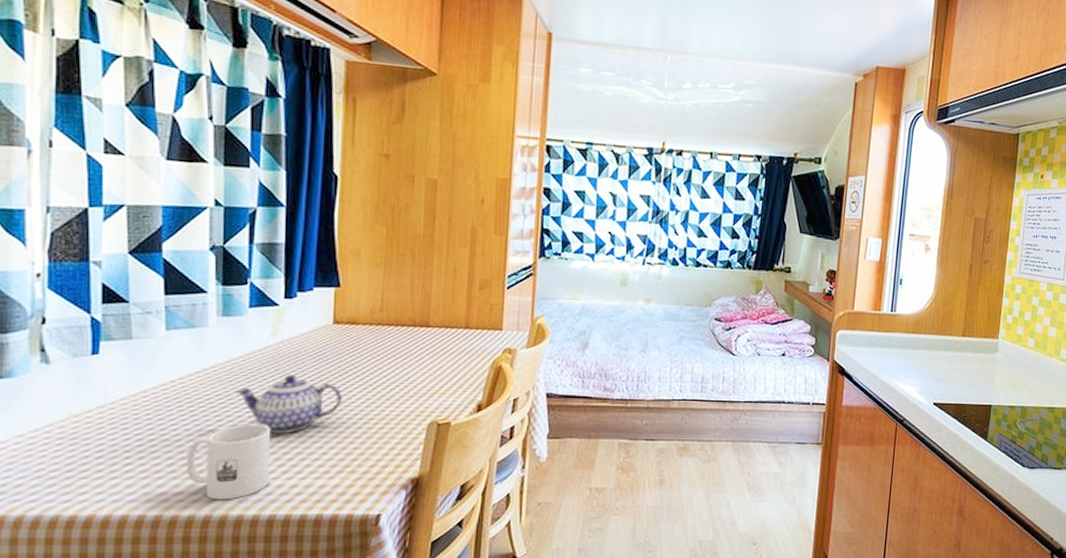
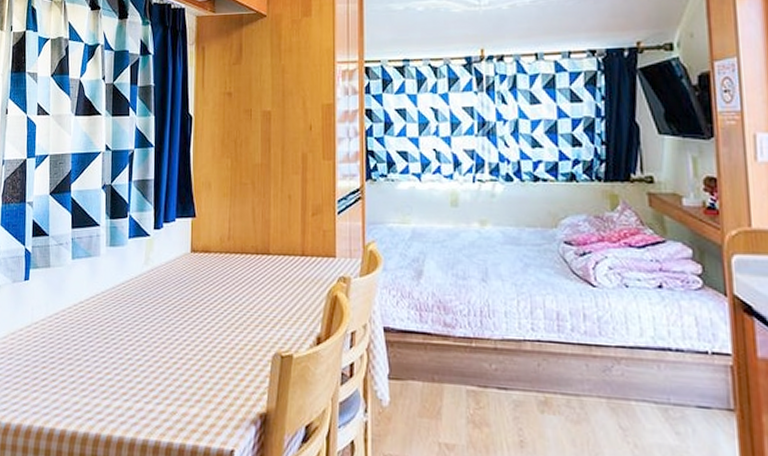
mug: present [186,424,271,500] -> none [83,347,145,421]
teapot: present [236,375,342,434] -> none [119,301,199,359]

